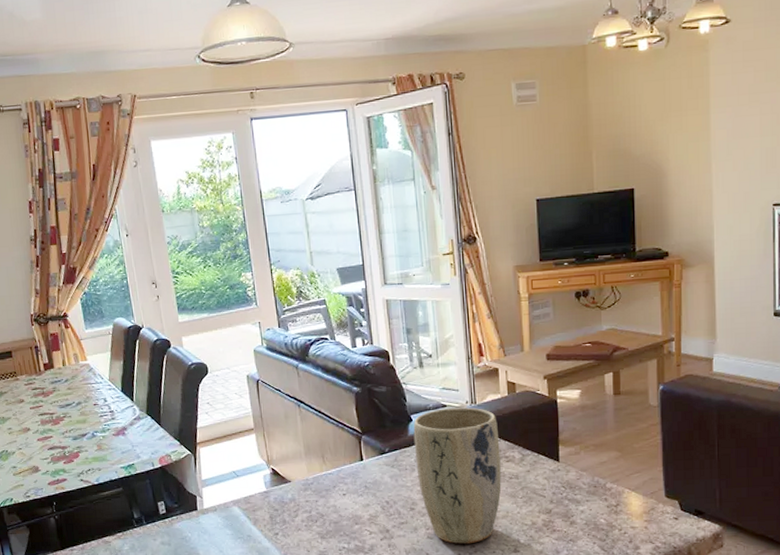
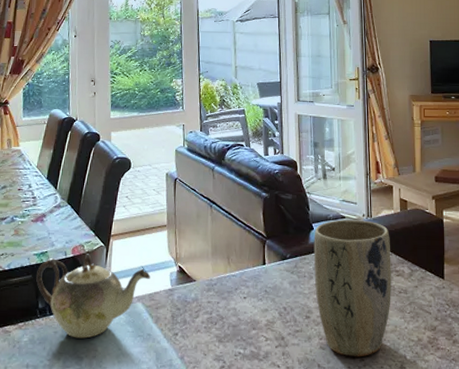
teapot: none [127,463,243,544] -> present [36,254,150,339]

